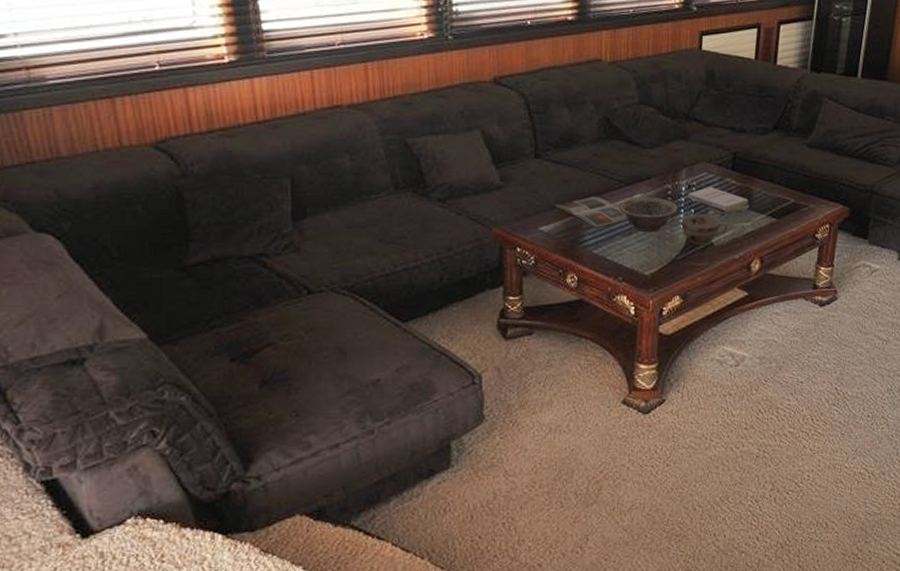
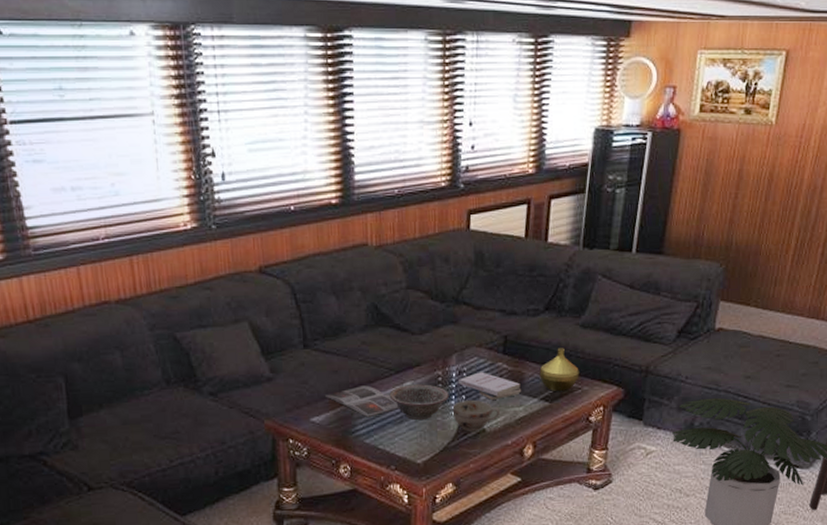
vase: none [767,166,806,209] -> present [539,348,579,392]

